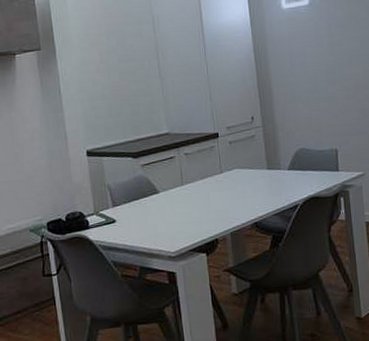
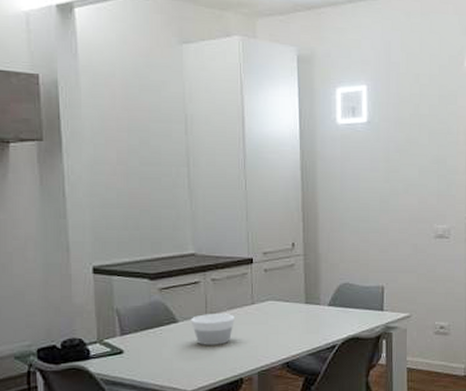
bowl: none [169,183,207,212] -> present [191,314,235,345]

